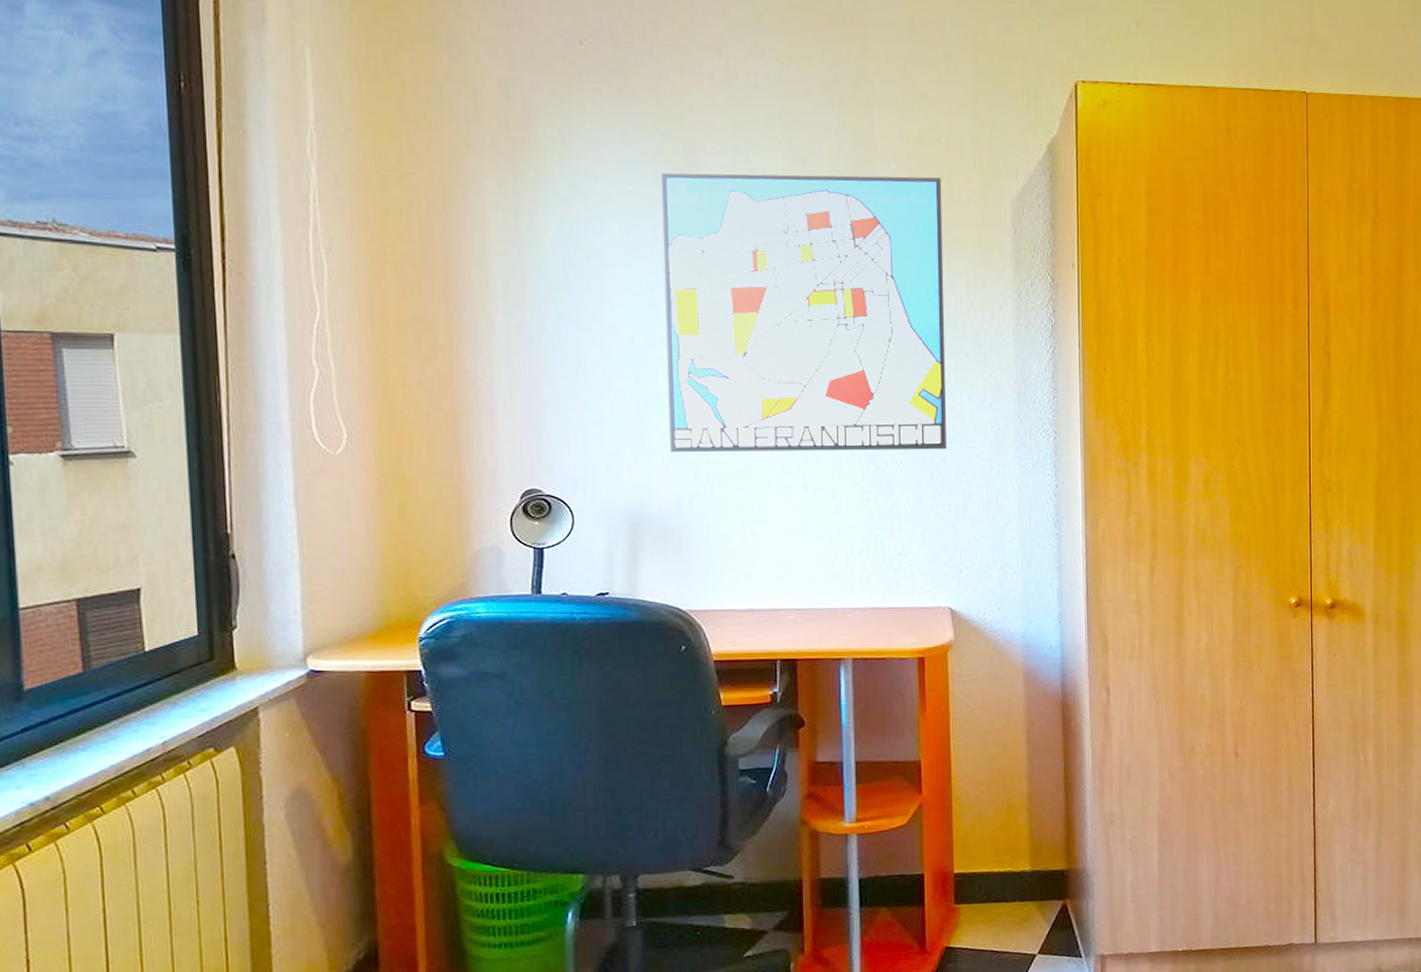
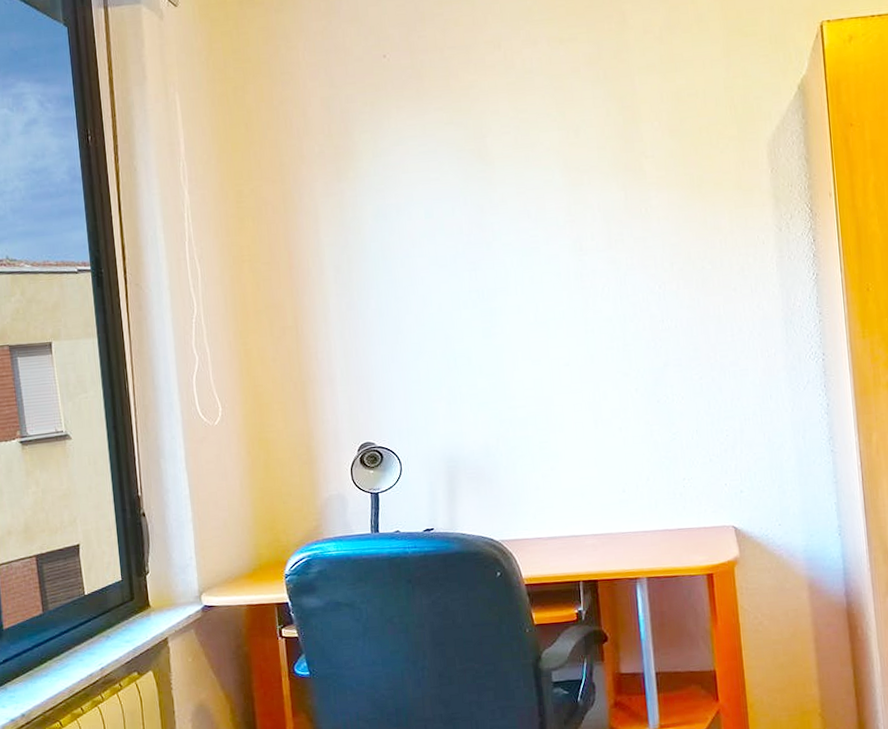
wall art: present [661,173,946,452] -> none [456,129,721,401]

